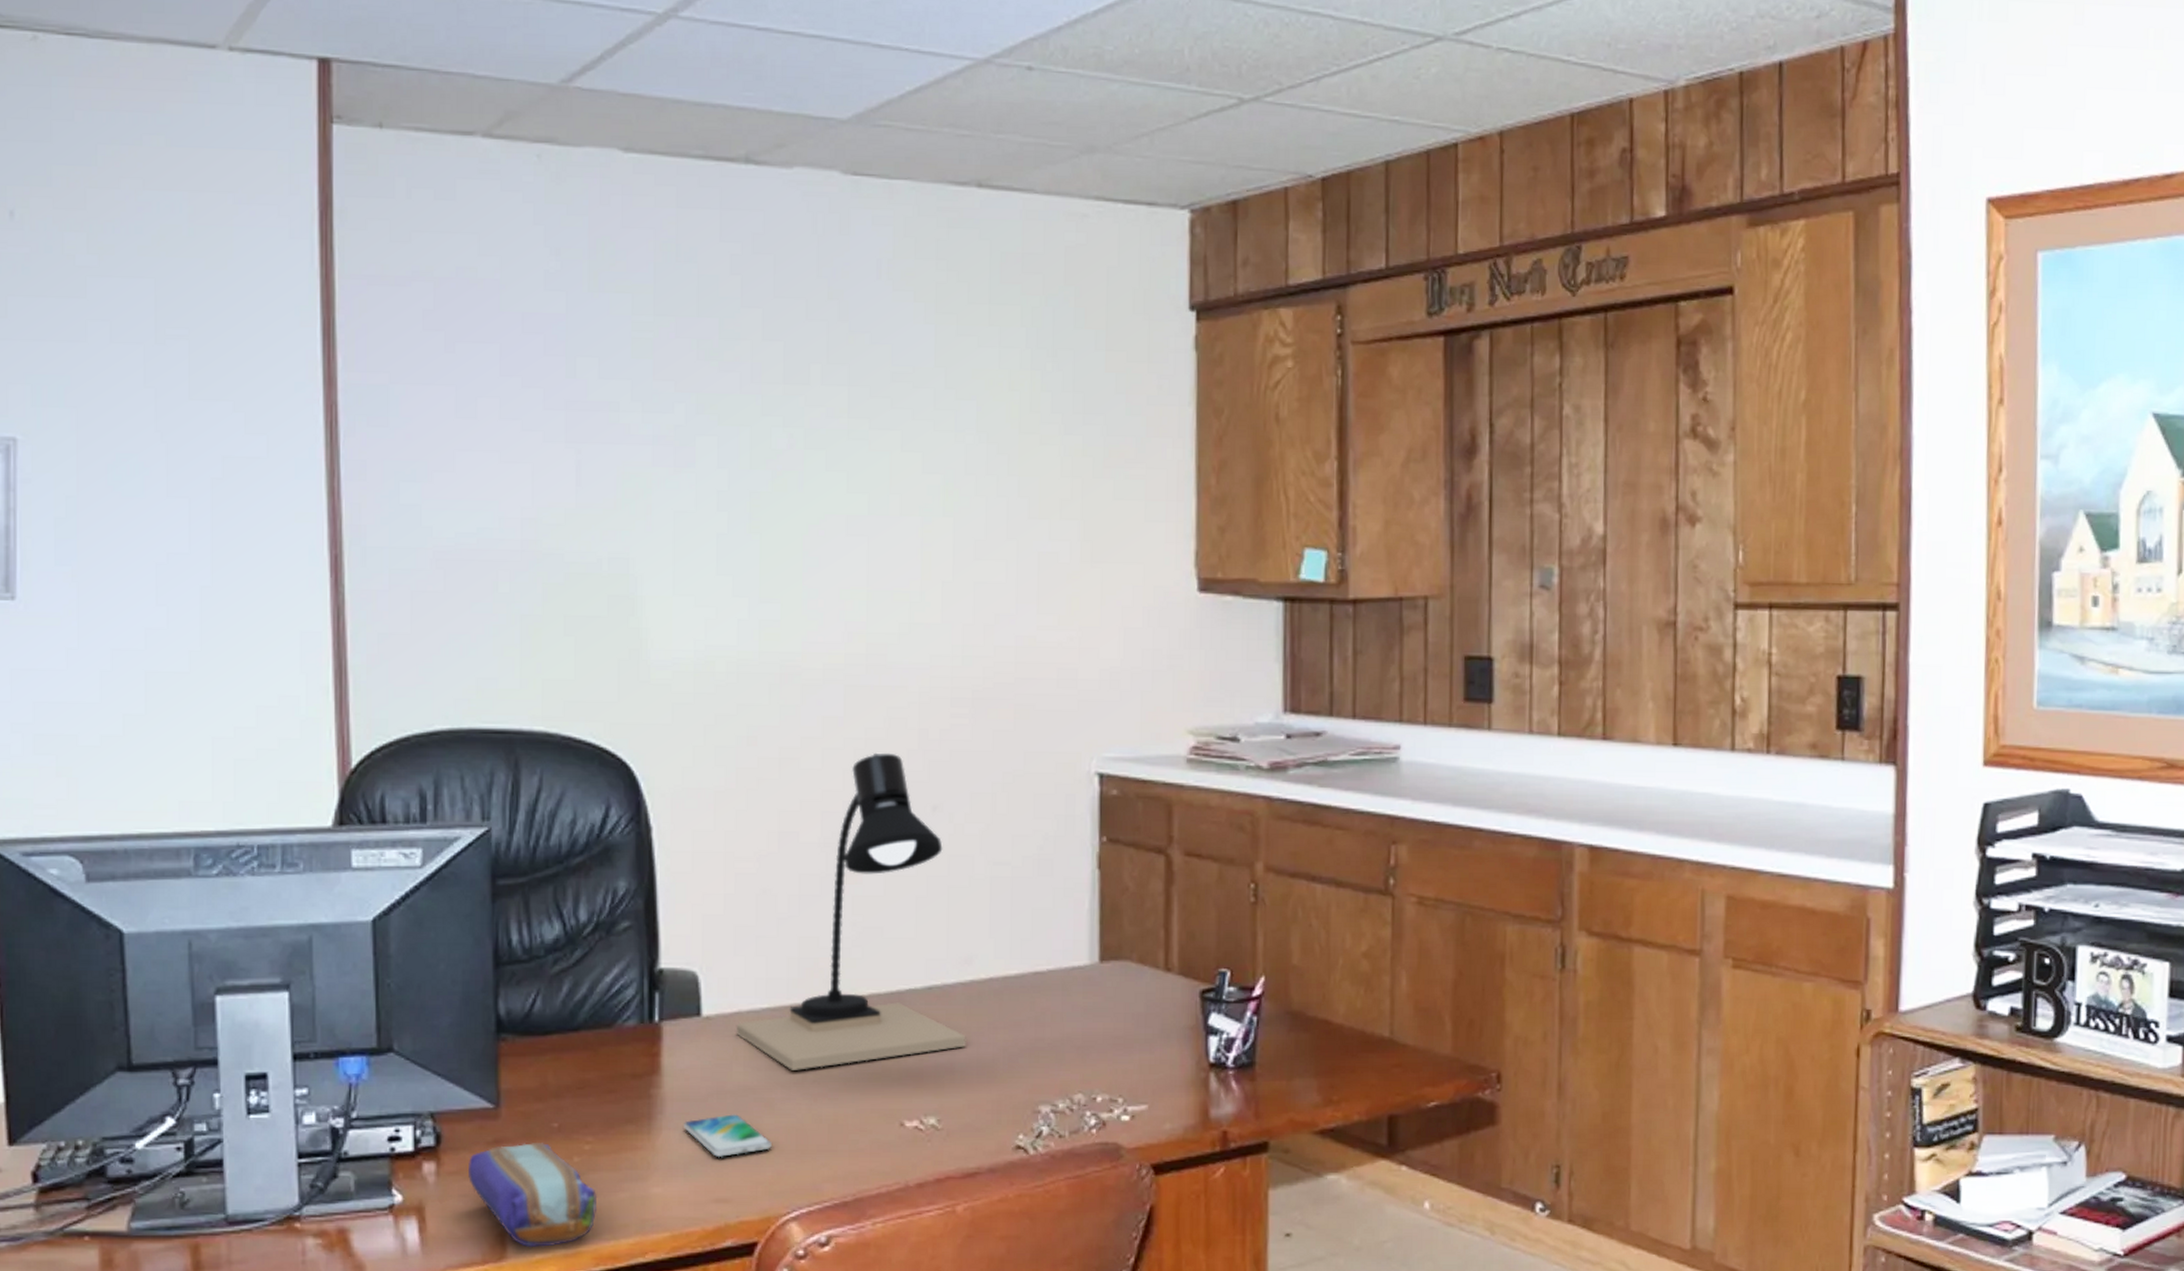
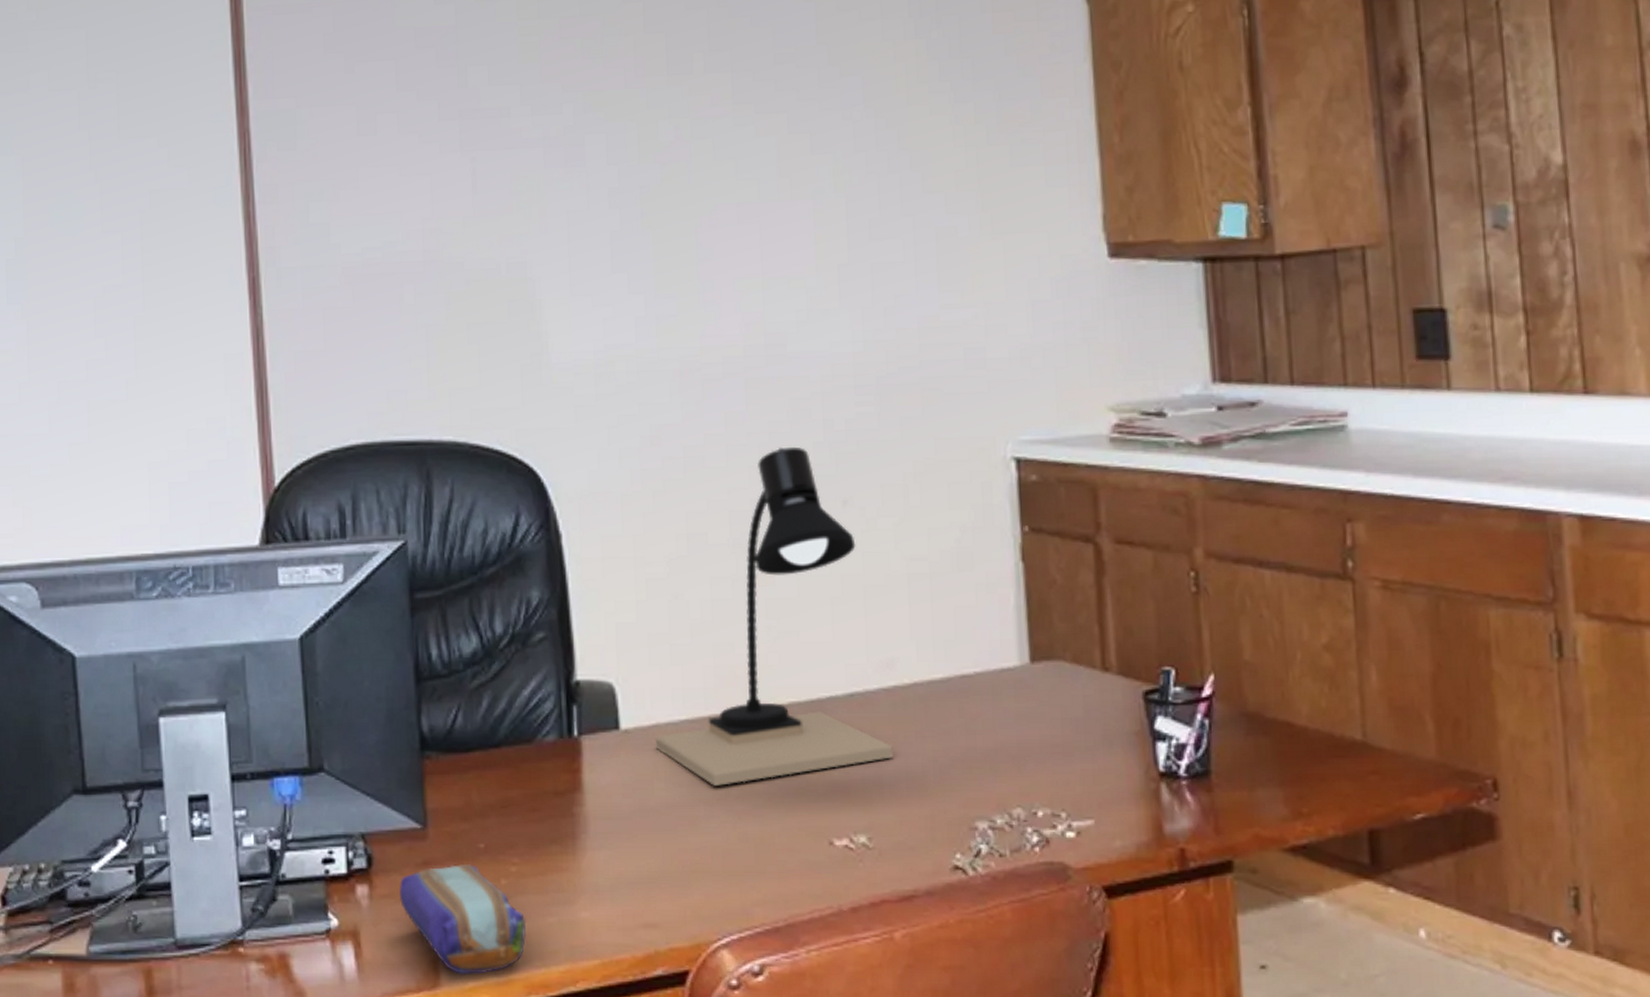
smartphone: present [684,1114,773,1158] -> none [608,833,699,880]

